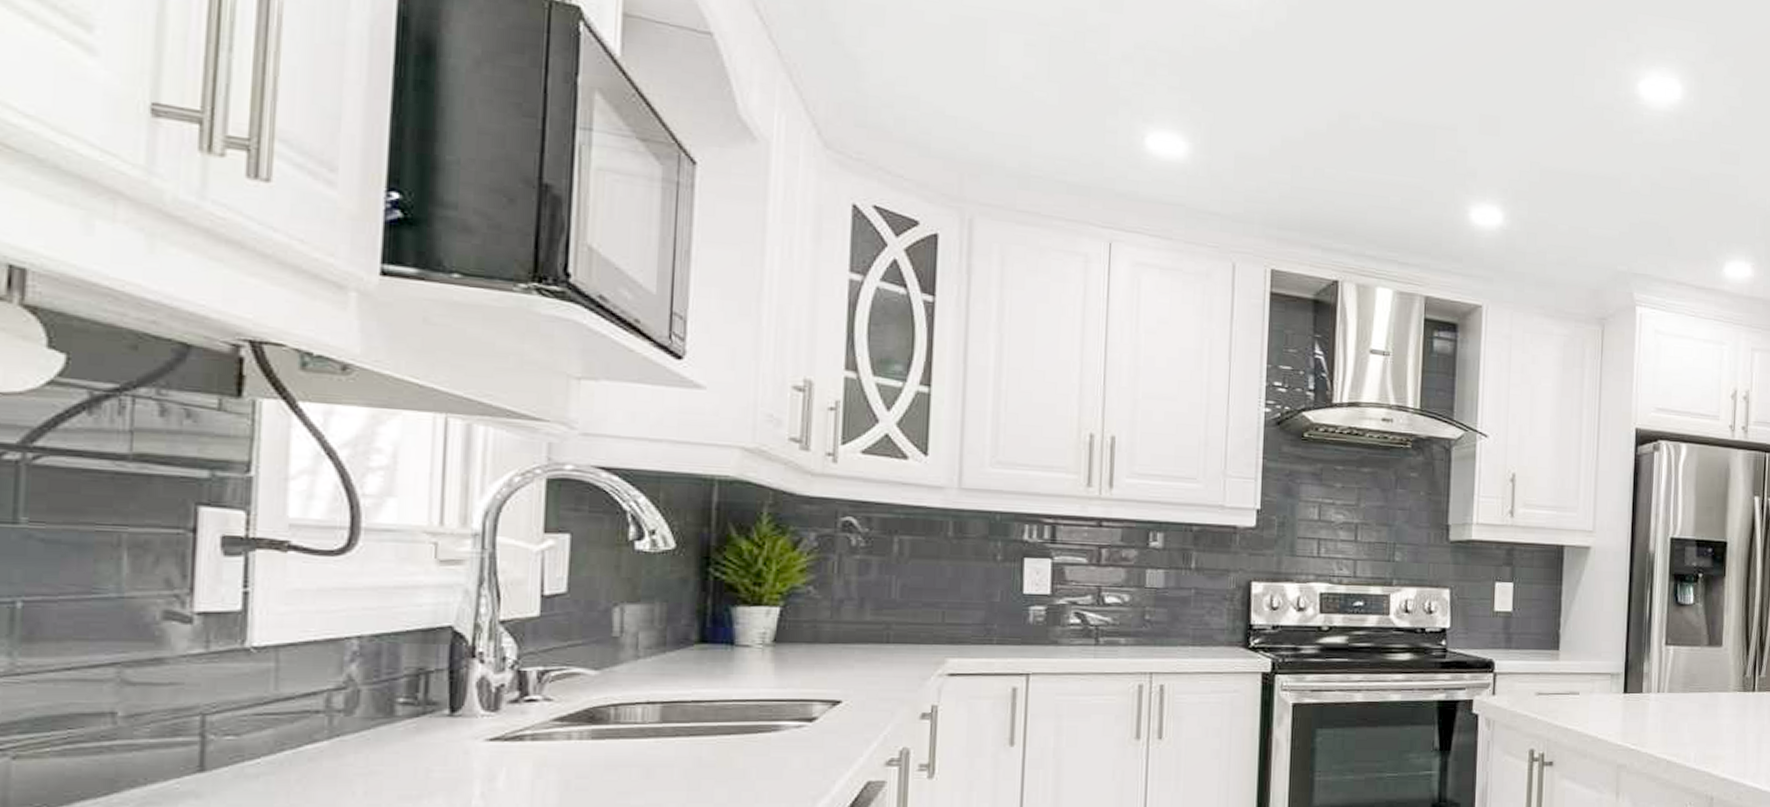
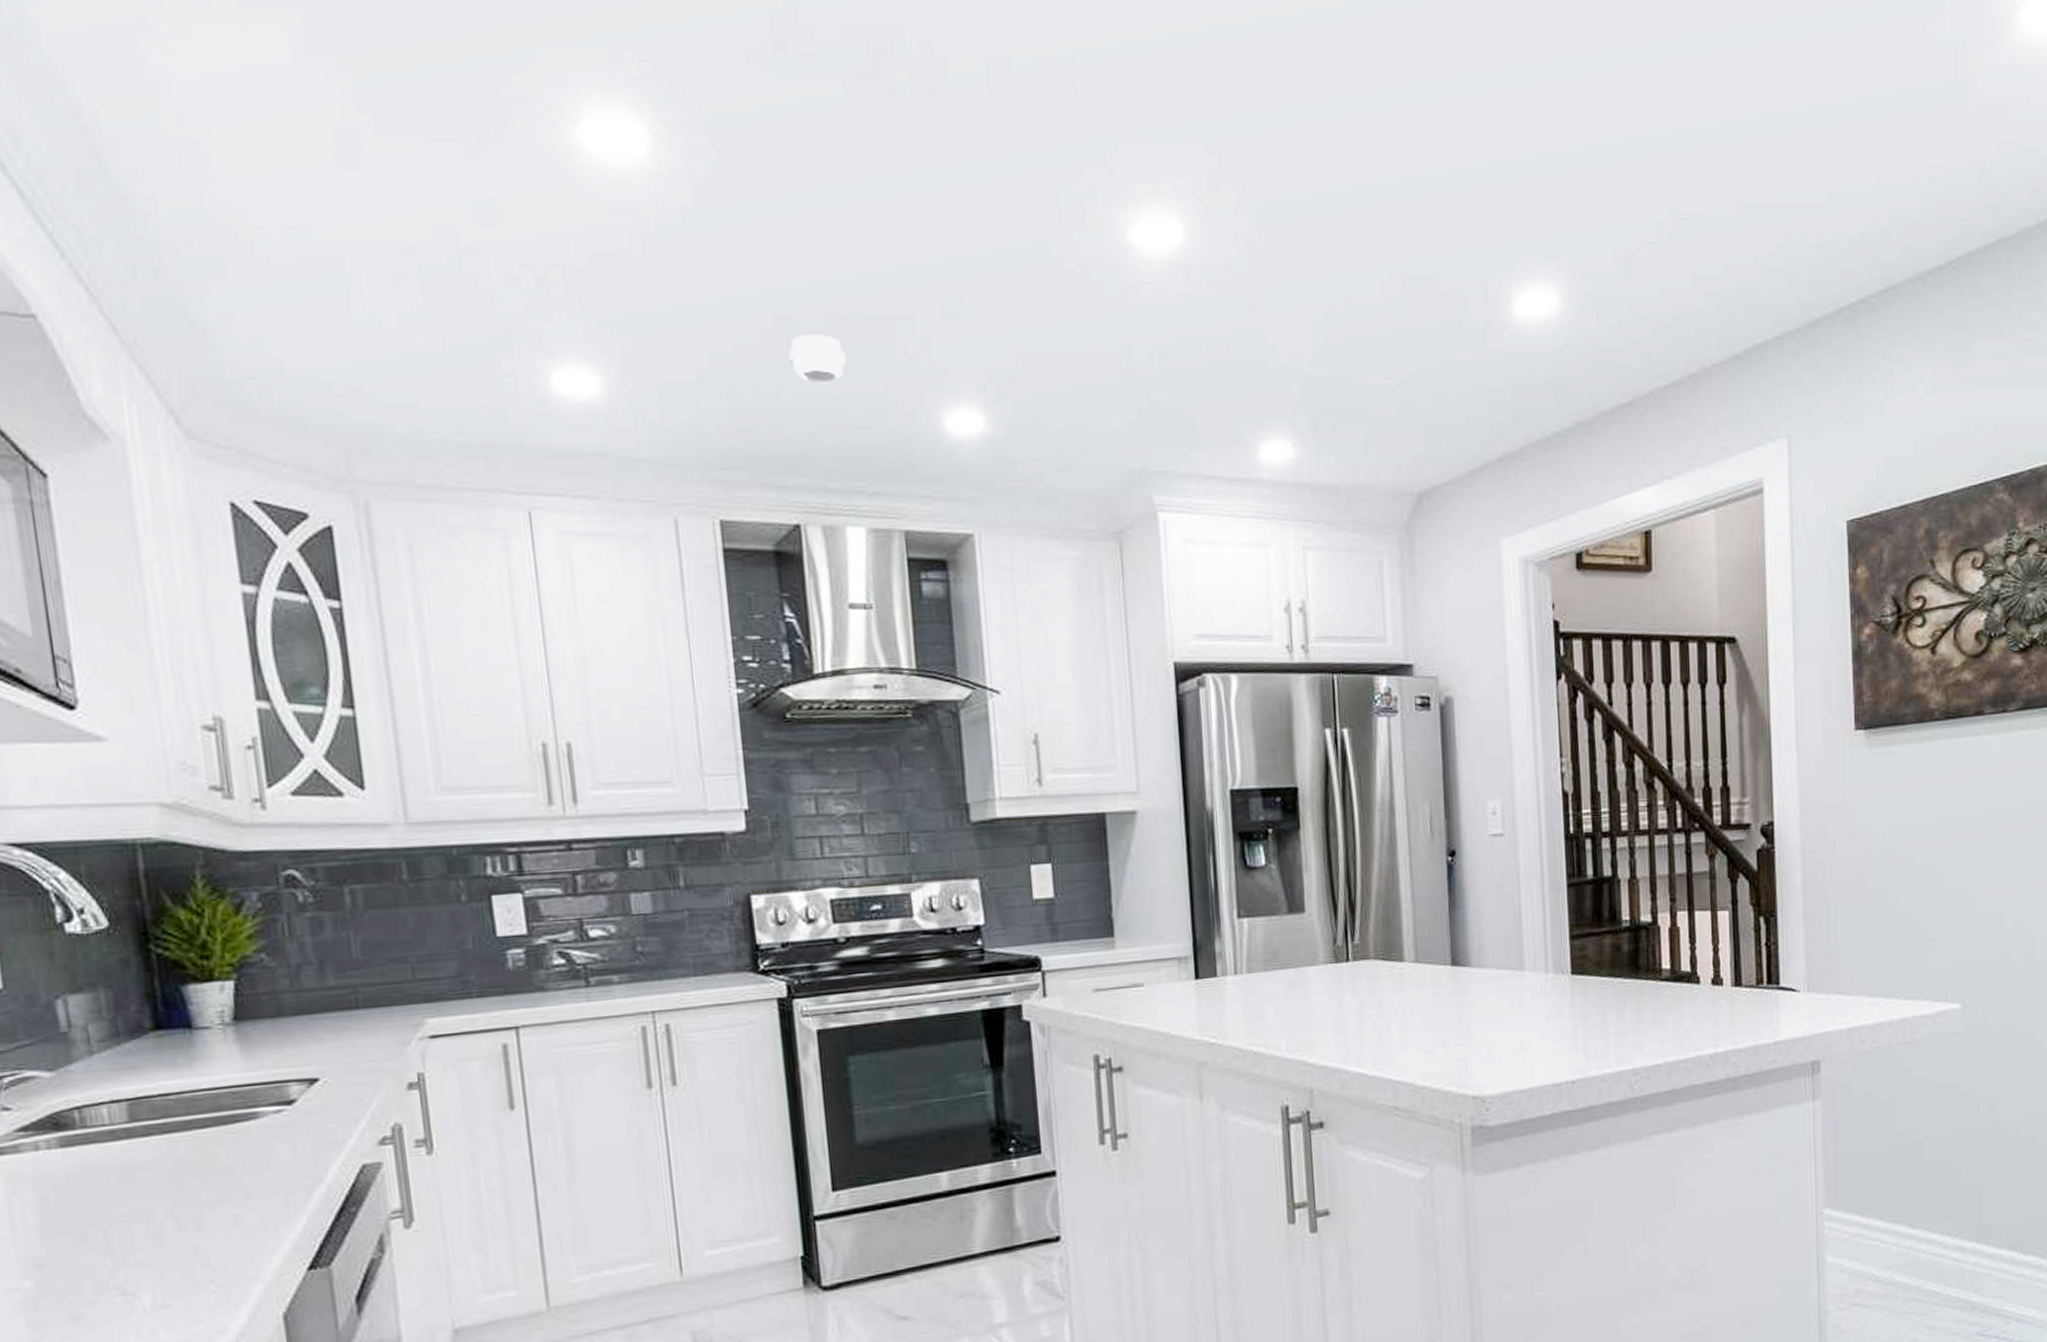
smoke detector: none [1348,130,1396,171] -> present [788,334,847,384]

